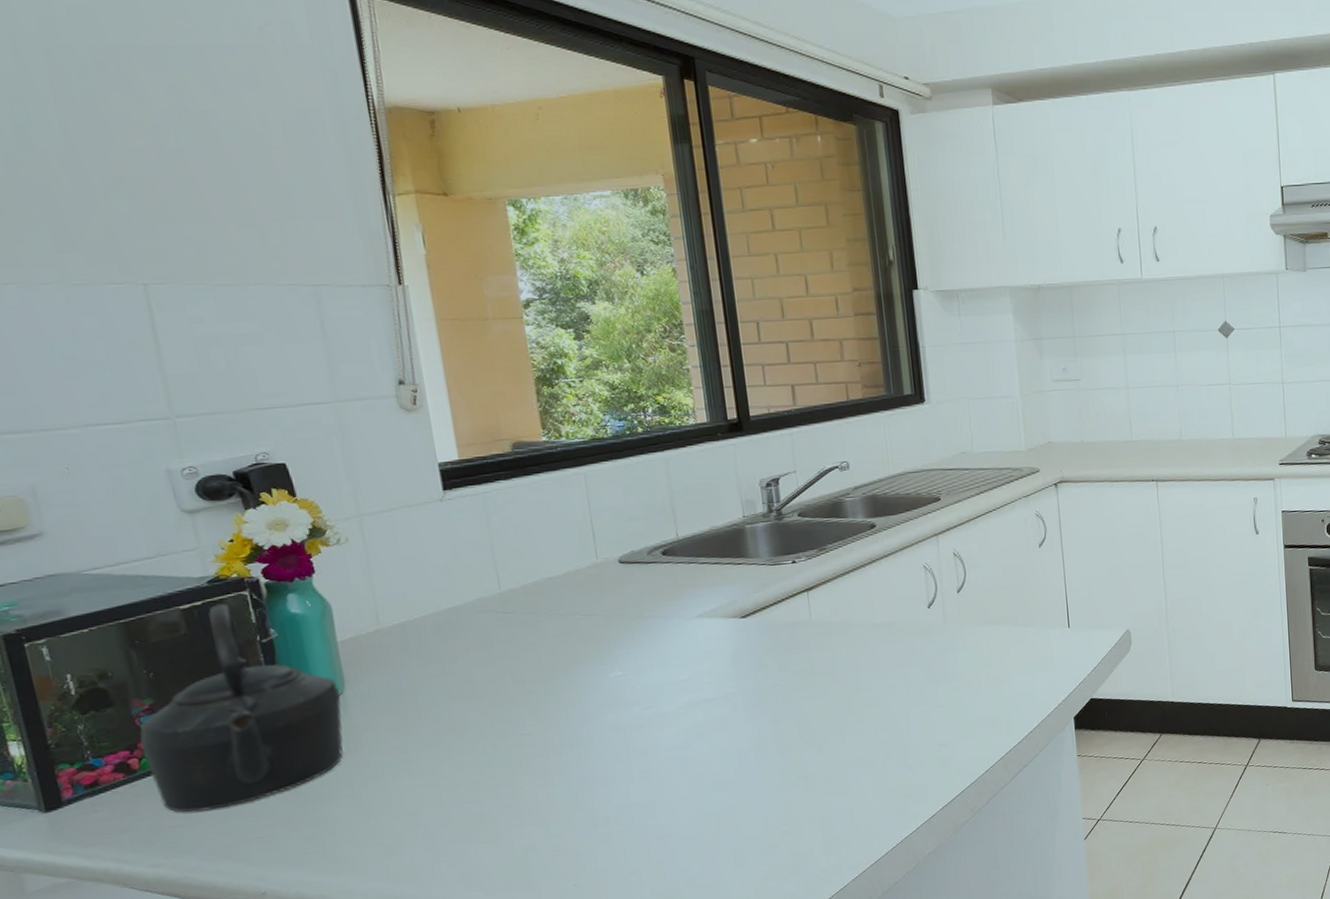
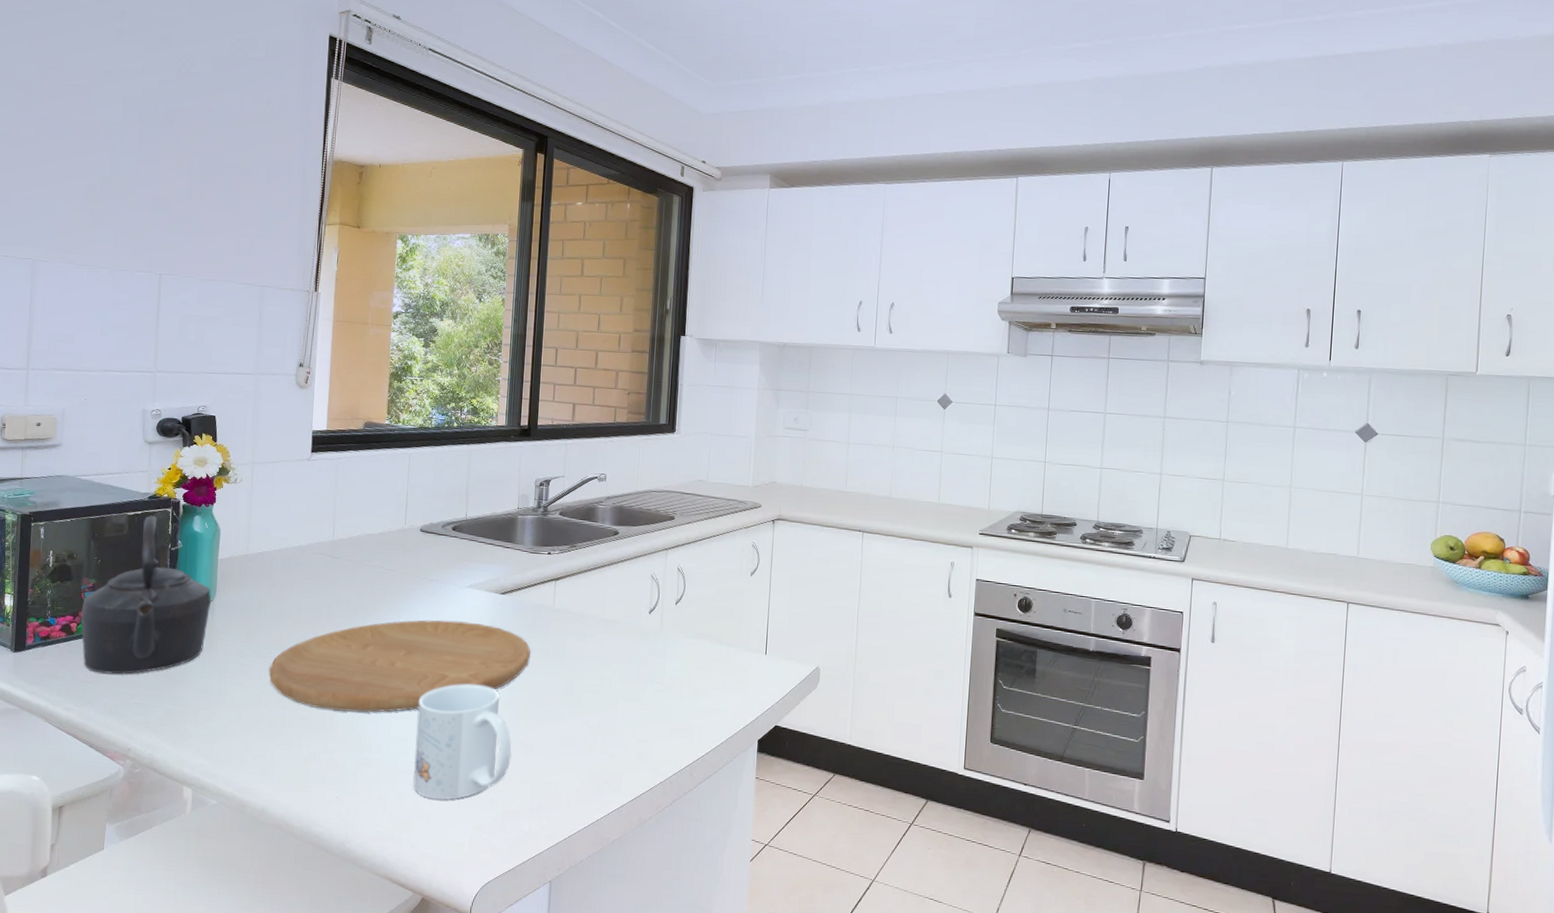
cutting board: none [445,655,792,792] -> present [268,620,530,713]
mug: none [659,723,790,860] -> present [413,683,512,800]

